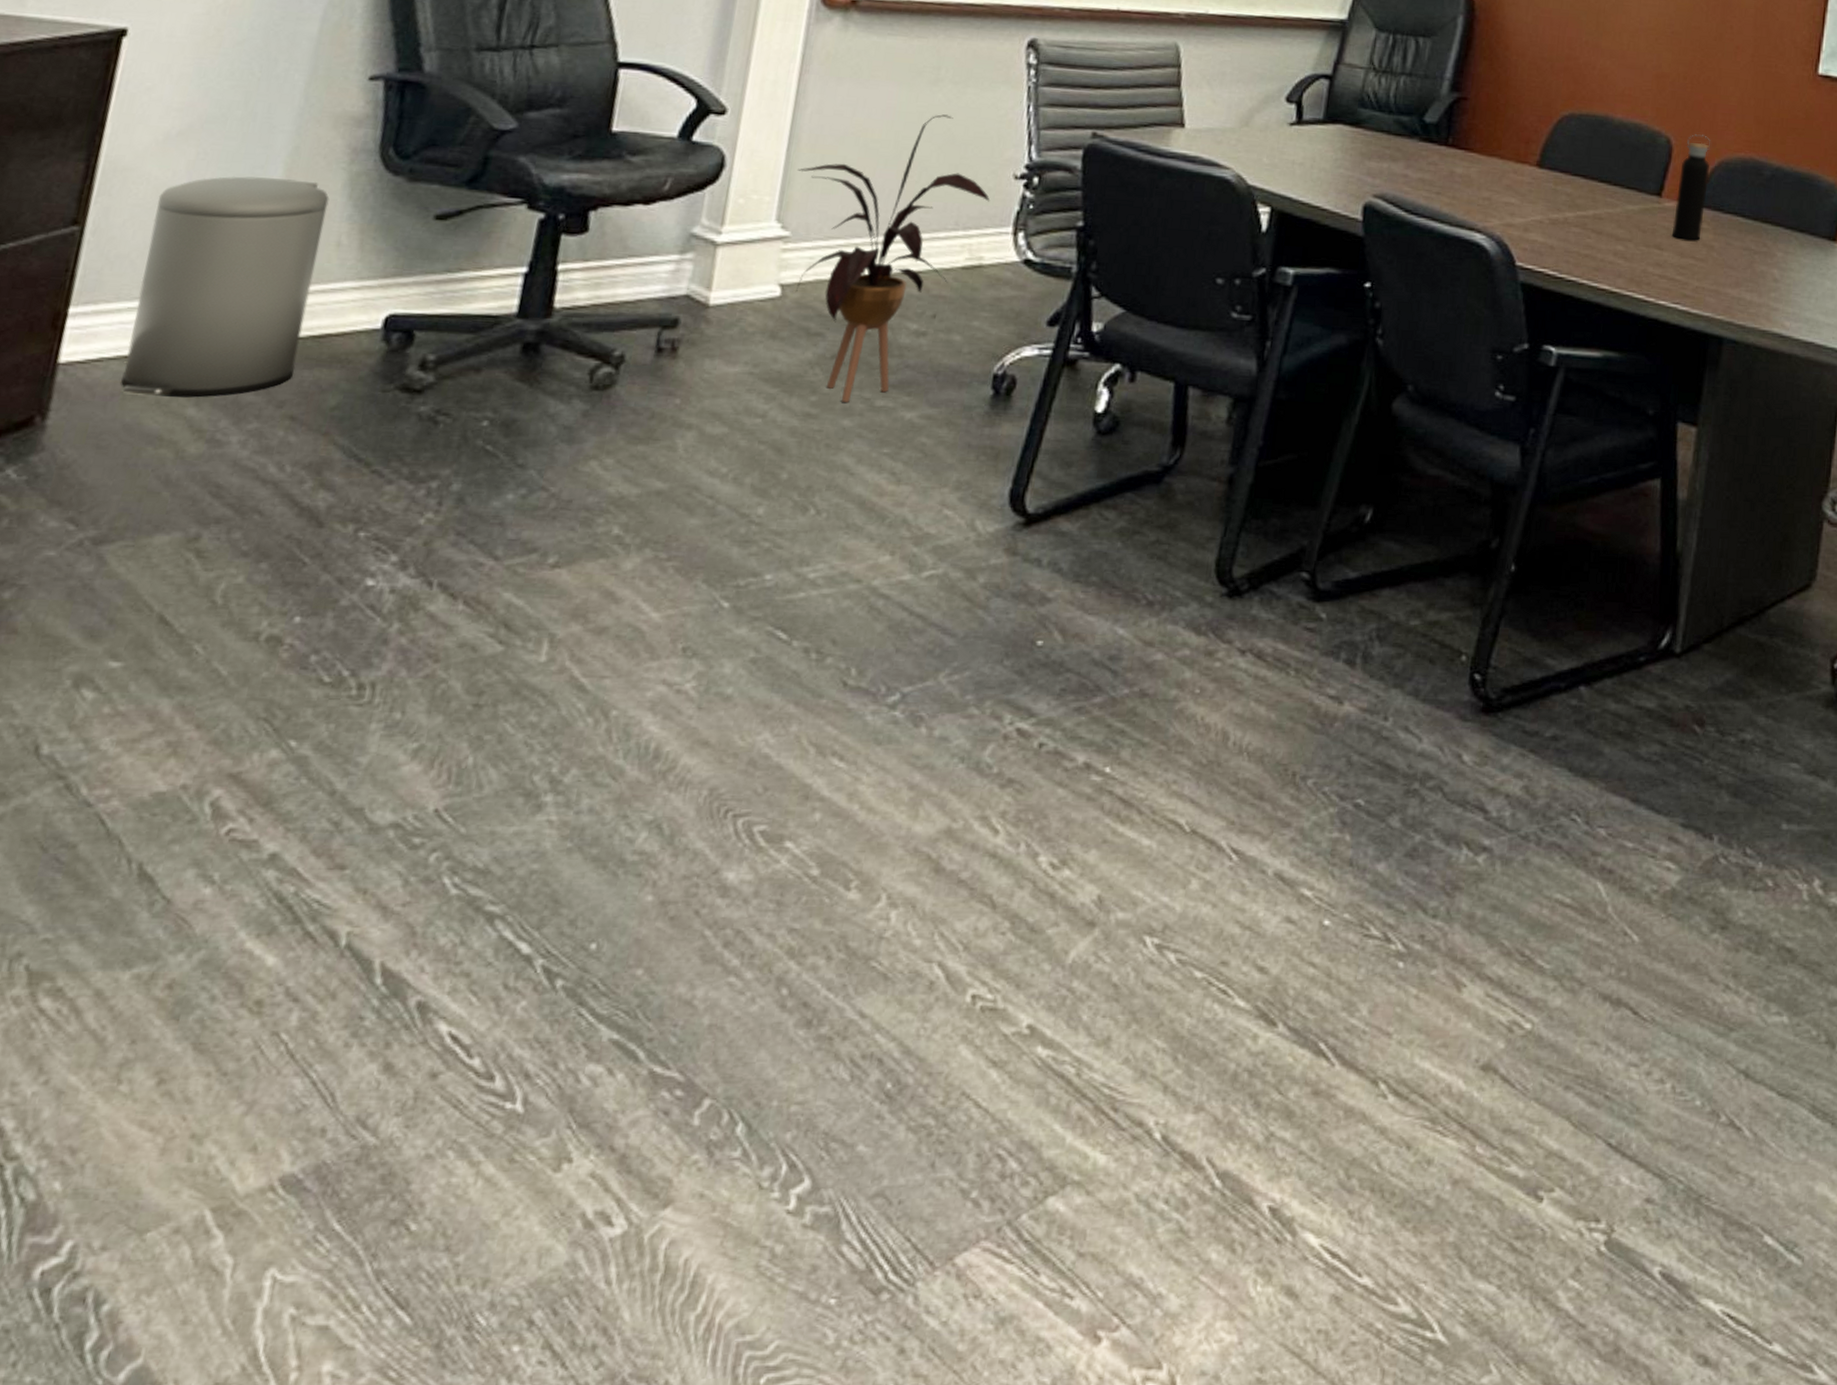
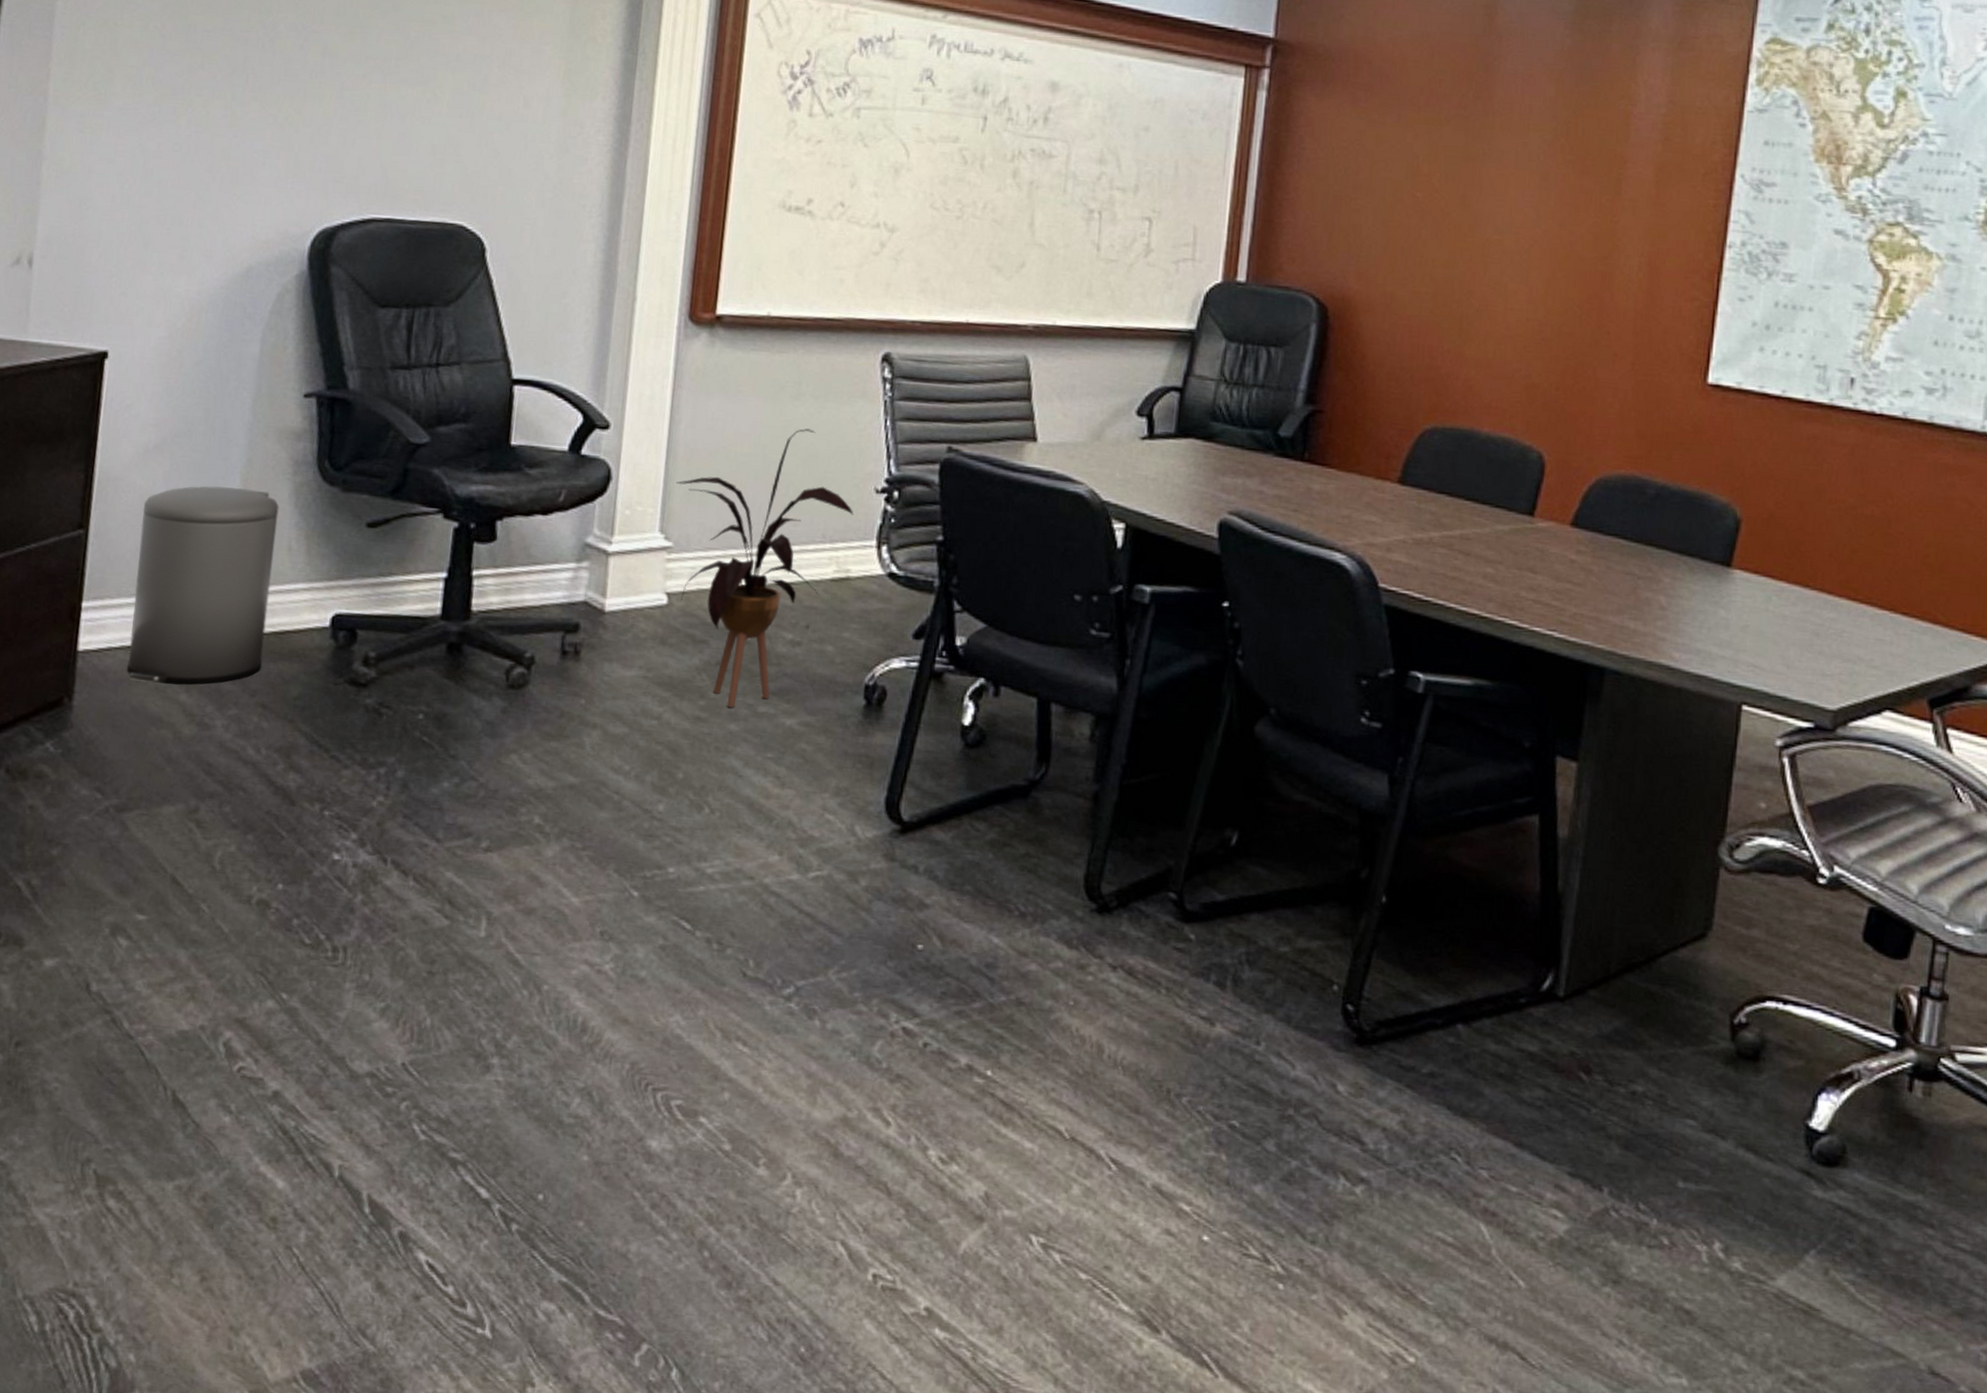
water bottle: present [1672,134,1710,243] -> none [1546,449,1587,567]

